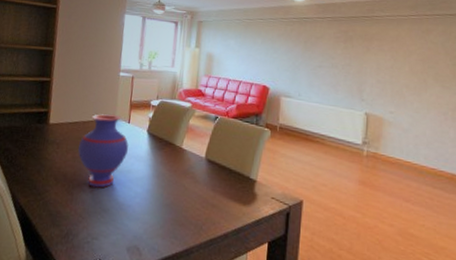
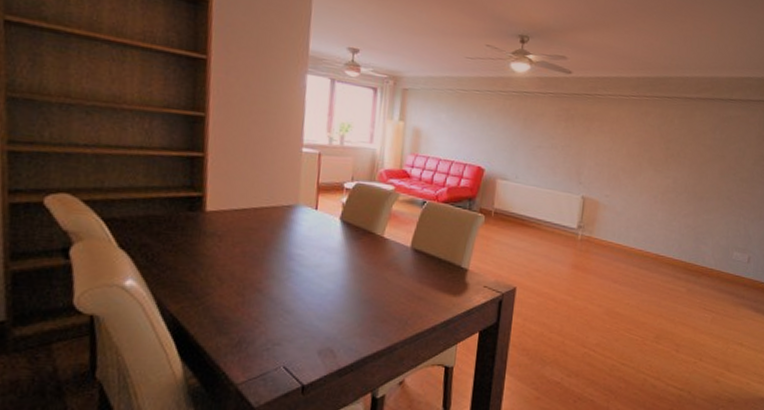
vase: present [78,114,129,188] -> none [249,198,317,287]

